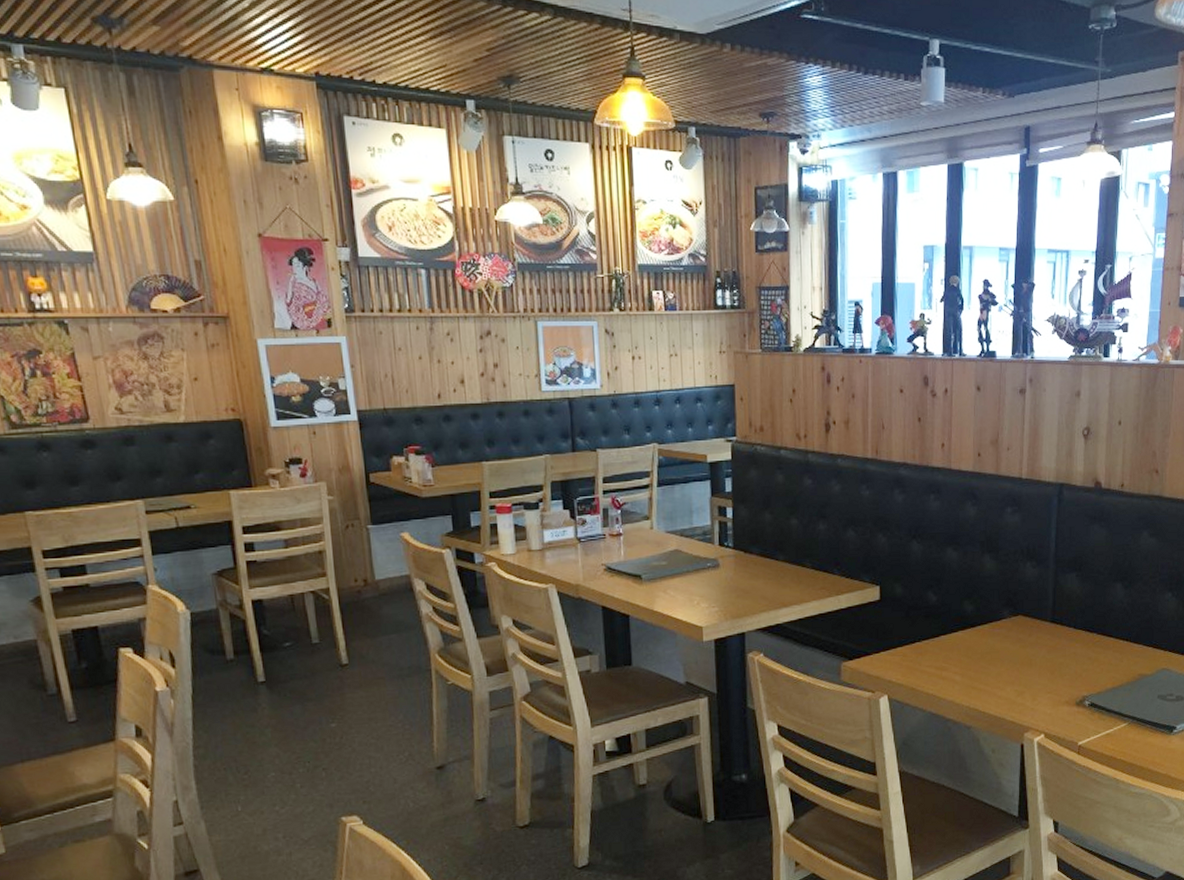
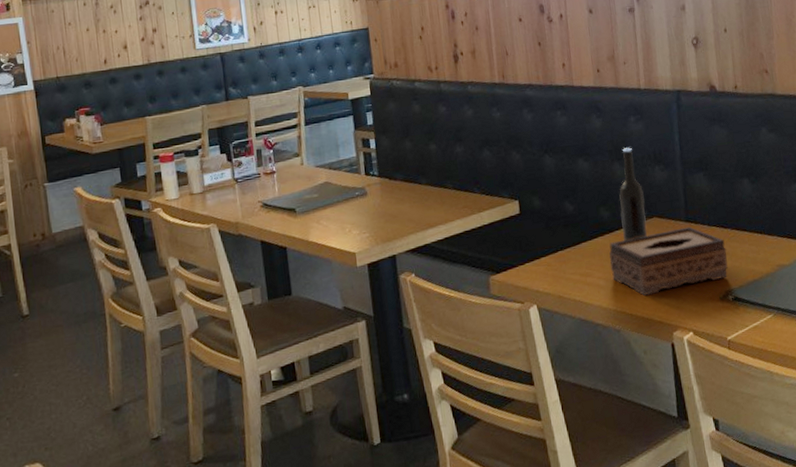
tissue box: none [968,628,1089,694] -> present [609,226,728,296]
bottle: none [984,540,1012,637] -> present [619,147,647,241]

